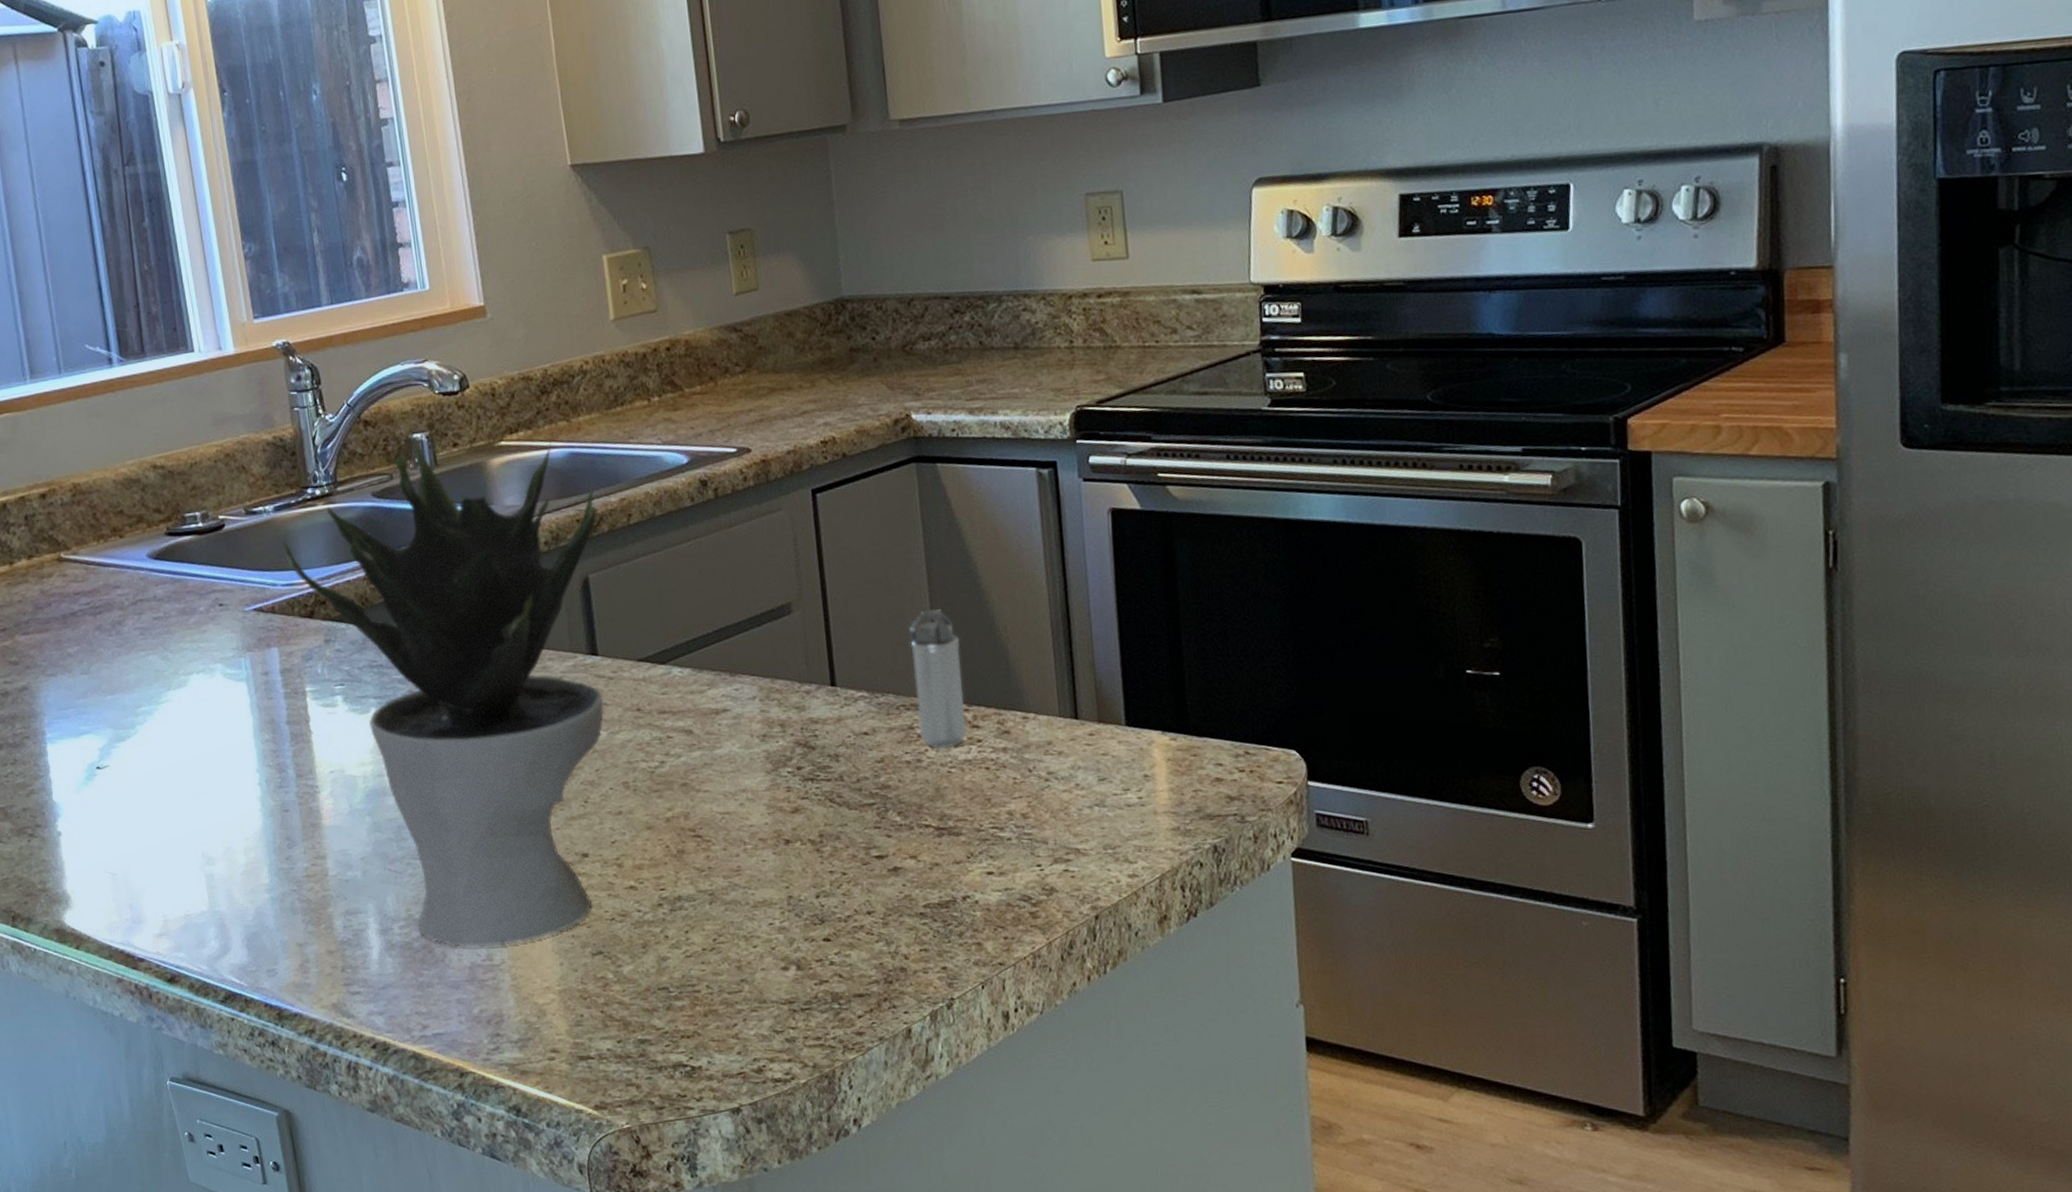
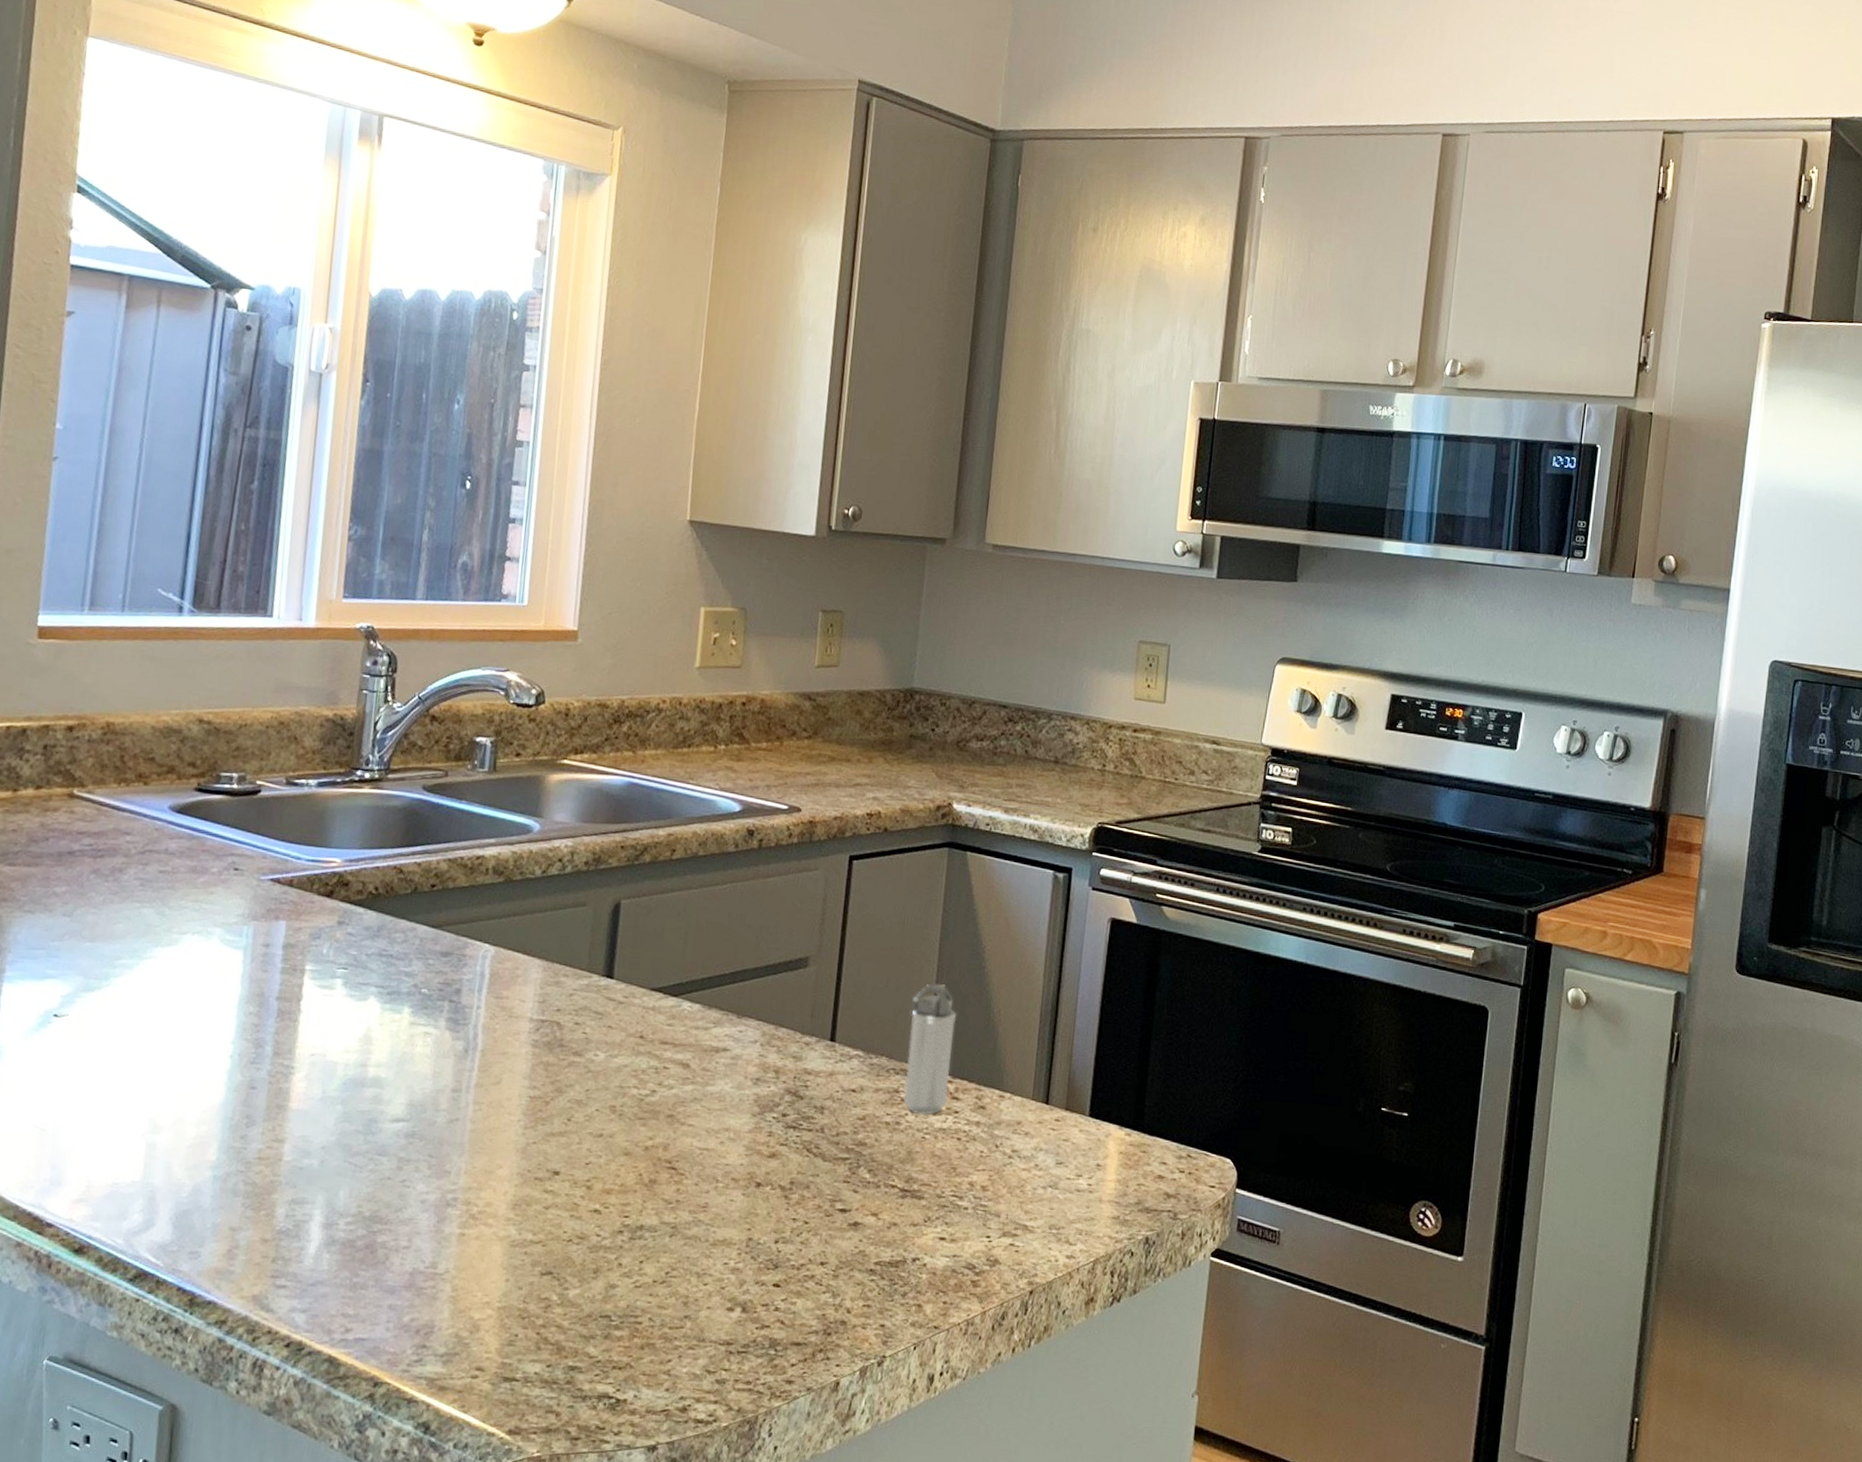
potted plant: present [283,432,604,947] -> none [317,735,644,1255]

